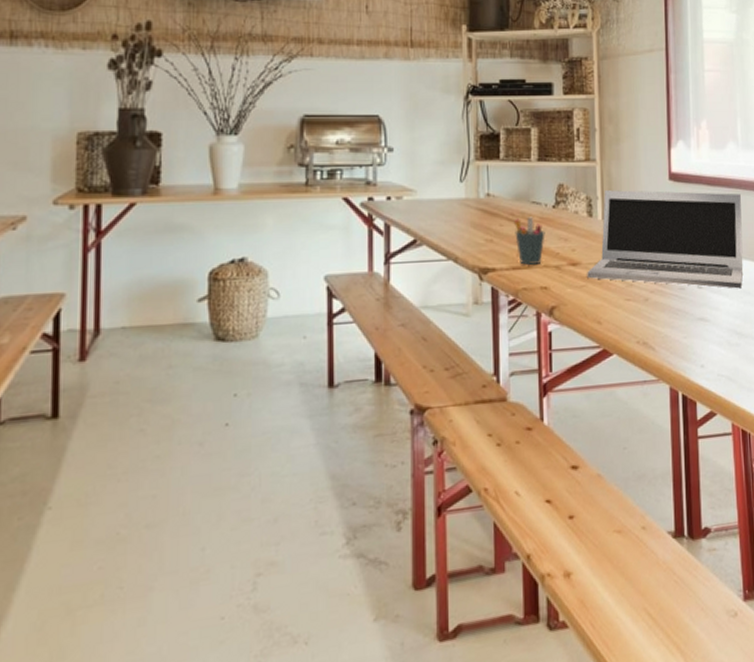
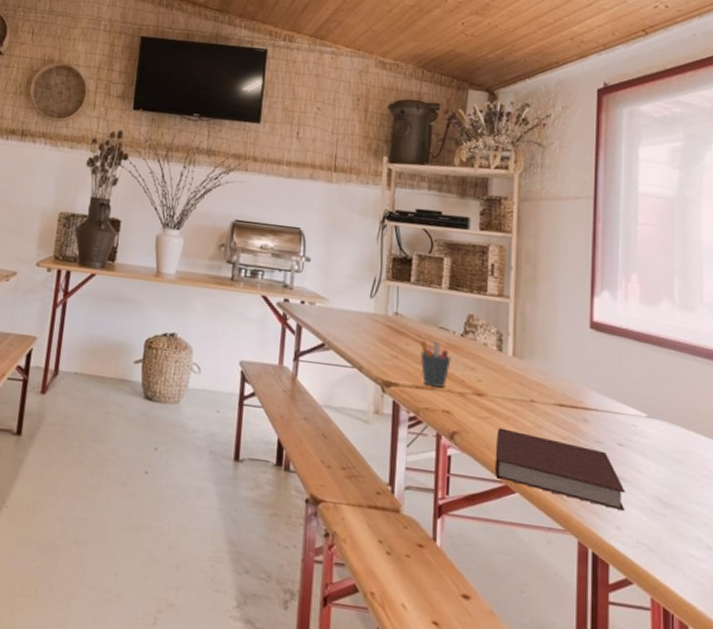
laptop: present [587,190,743,289] -> none [492,328,675,456]
notebook: none [592,293,707,350] -> present [494,428,625,512]

